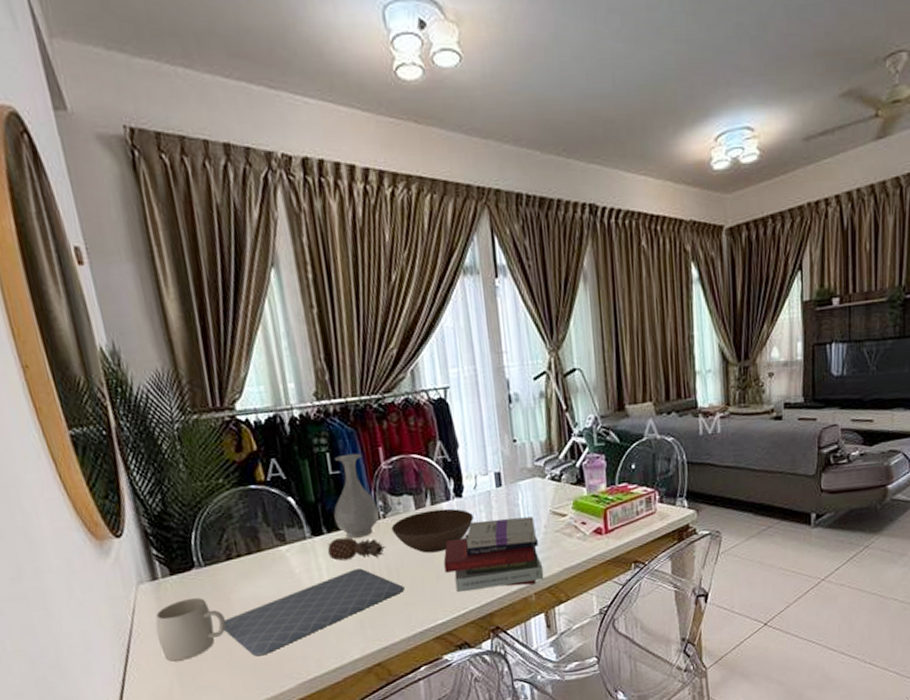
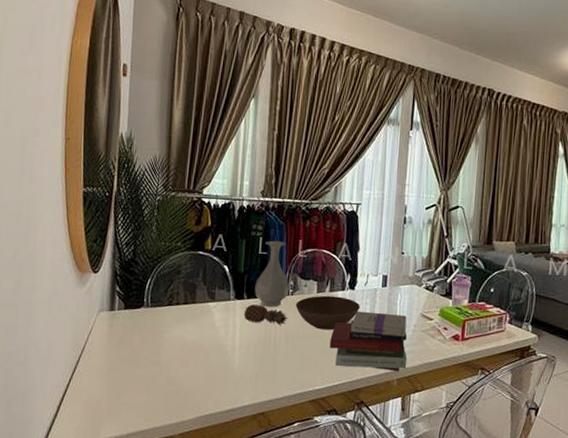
mug: present [155,597,226,662] -> none [101,330,155,379]
placemat: present [223,568,405,657] -> none [151,331,296,388]

